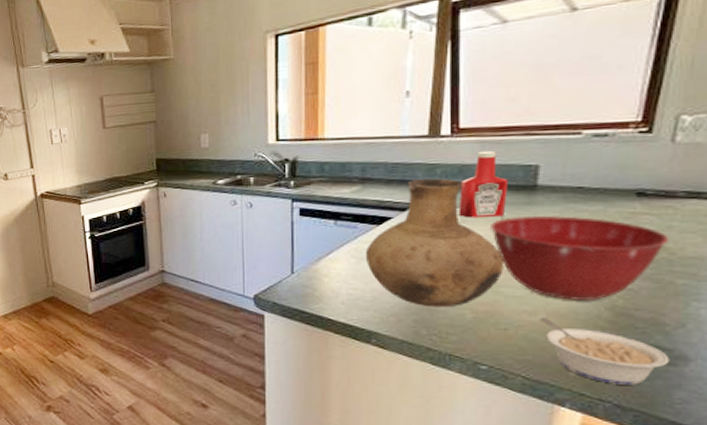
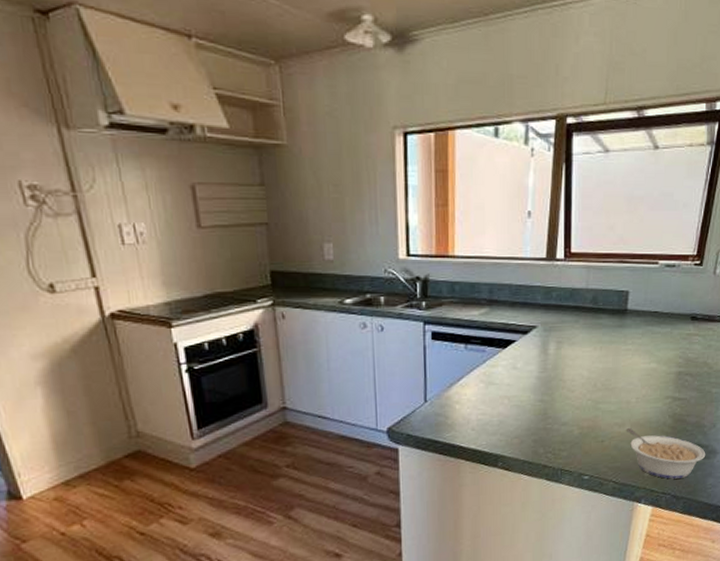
vase: present [365,178,503,308] -> none [492,301,602,427]
ketchup bottle: present [458,150,508,218] -> none [569,275,606,340]
mixing bowl: present [491,216,669,300] -> none [593,337,709,412]

